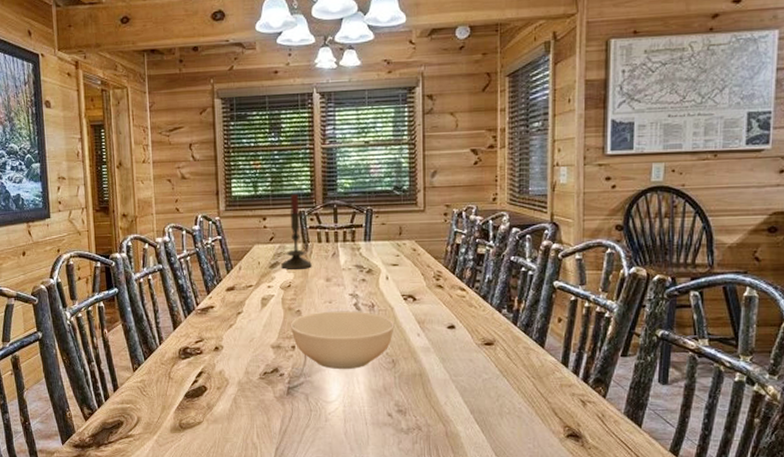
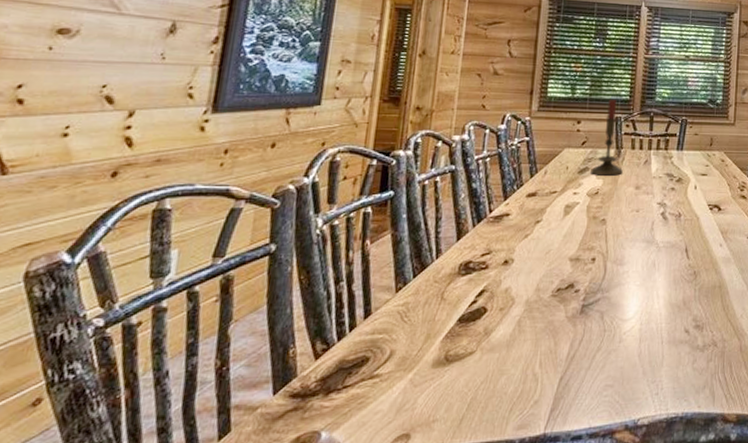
bowl: present [290,311,395,370] -> none [592,220,699,284]

